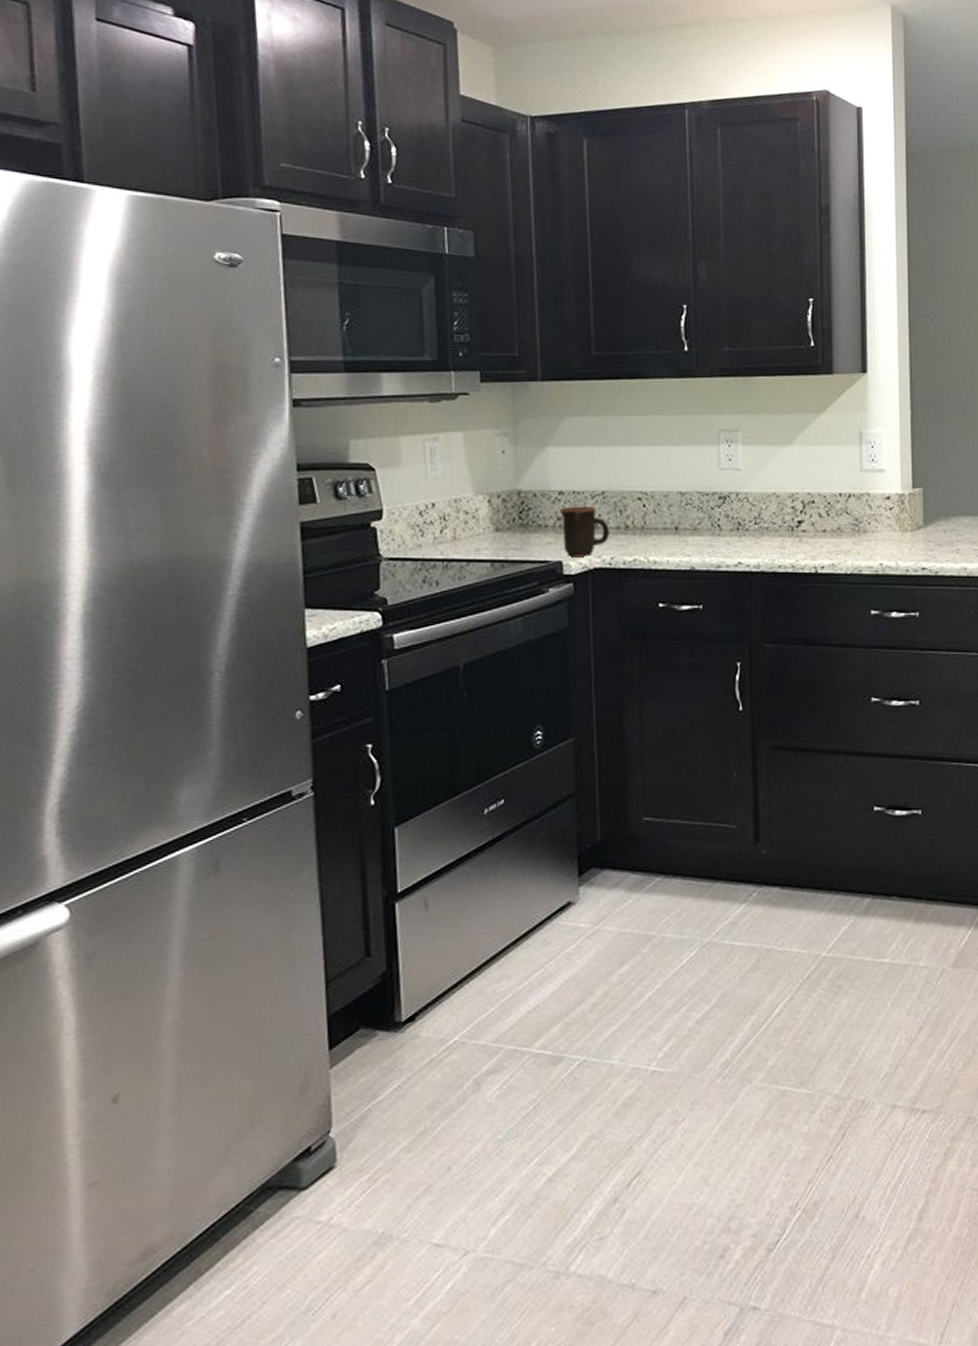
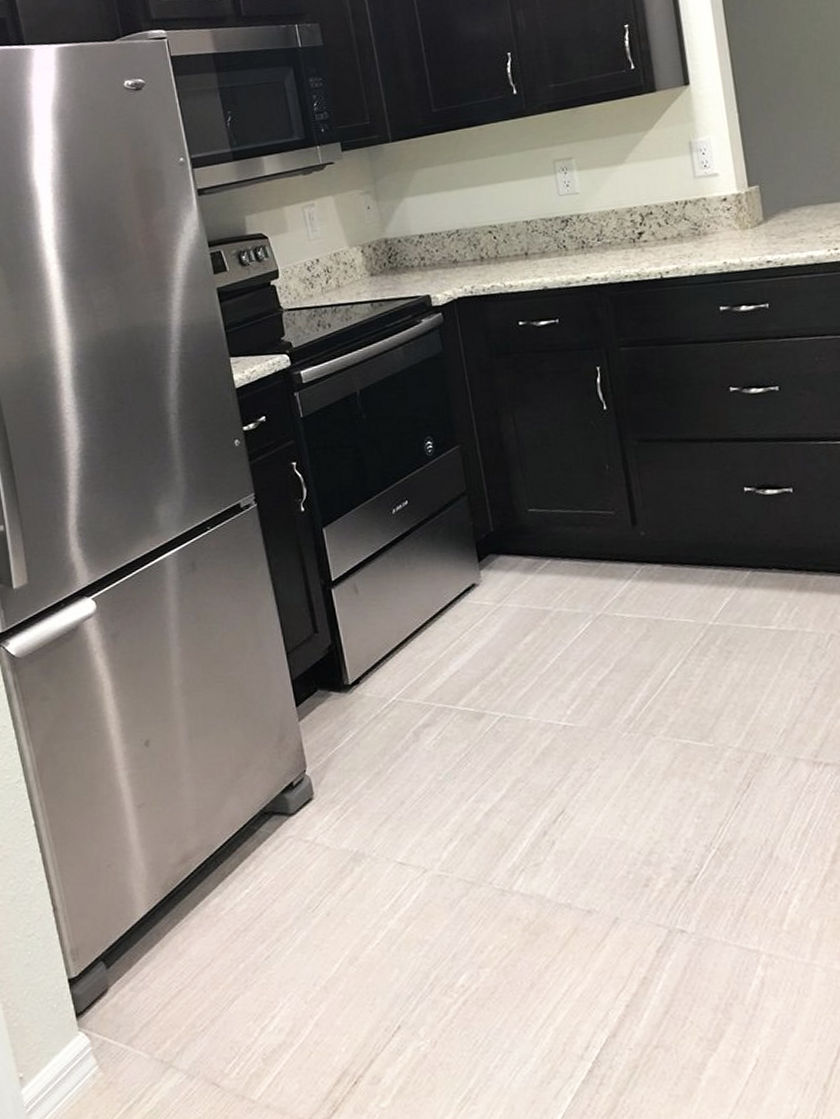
mug: present [559,506,609,558] -> none [422,244,468,291]

